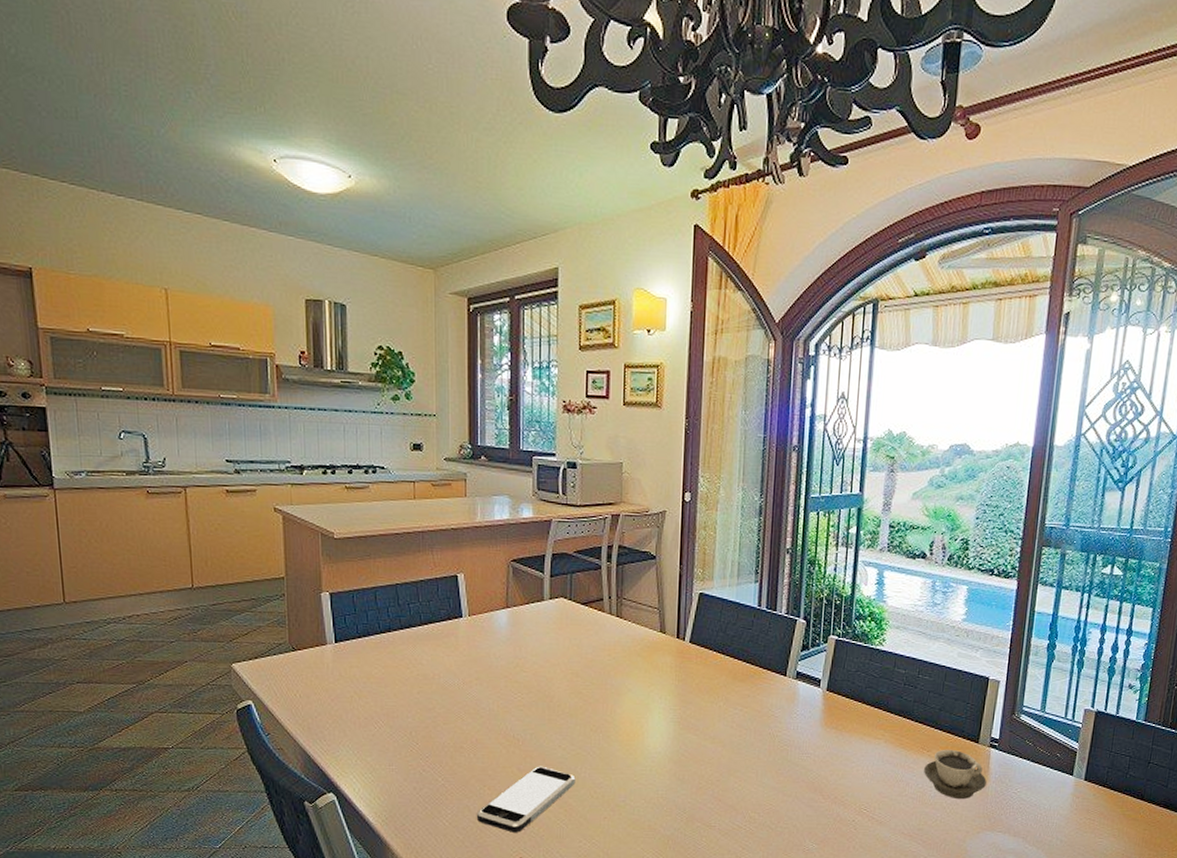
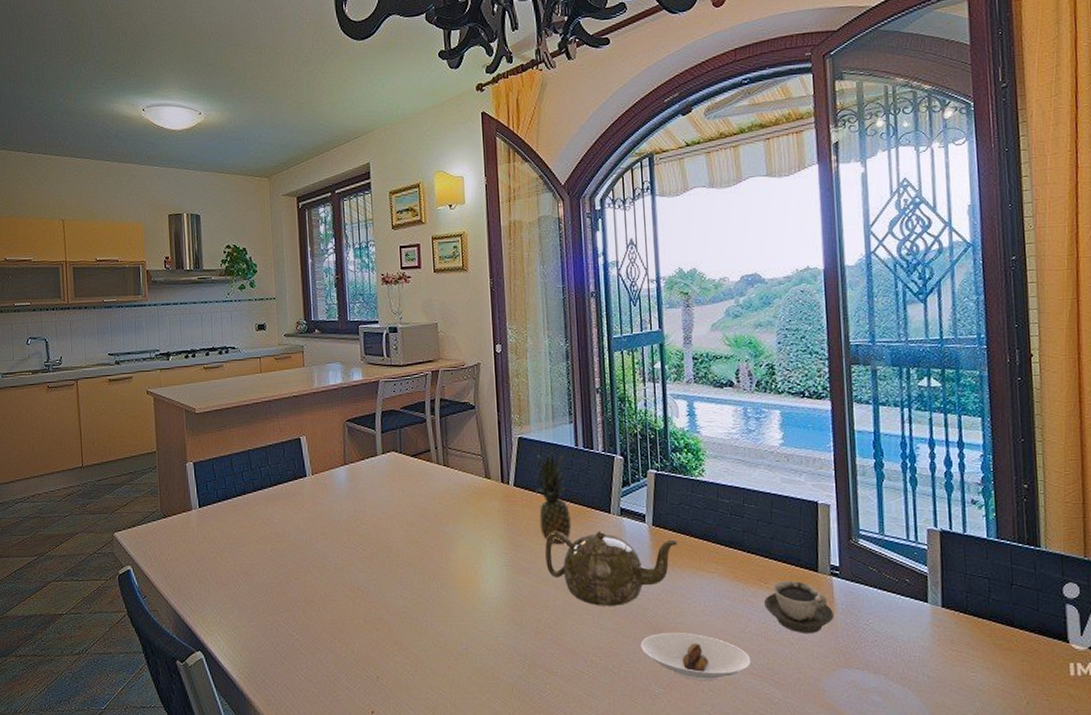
smartphone: present [476,766,576,833] -> none [329,616,419,685]
fruit: none [711,610,745,703] -> present [533,452,571,544]
teapot: none [715,691,849,766] -> present [545,530,677,606]
saucer: none [800,793,904,838] -> present [640,633,751,680]

